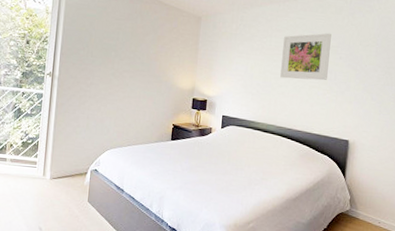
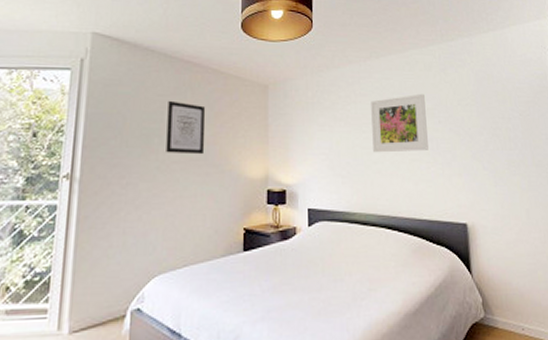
wall art: none [120,23,151,68] -> present [166,100,206,155]

